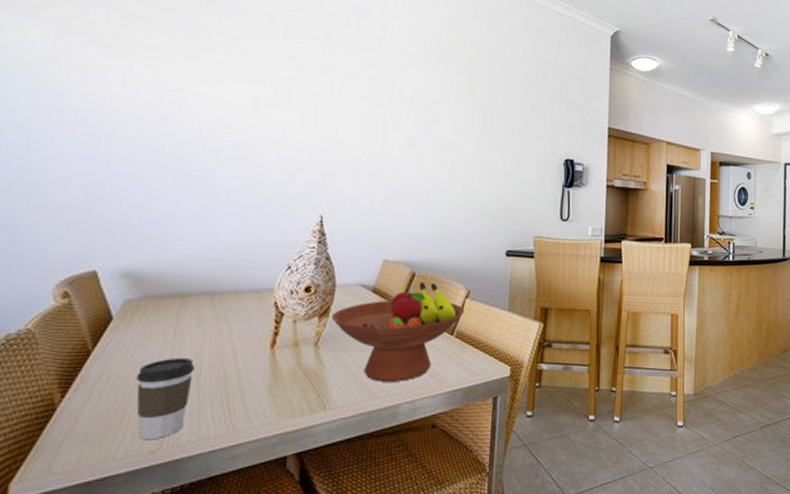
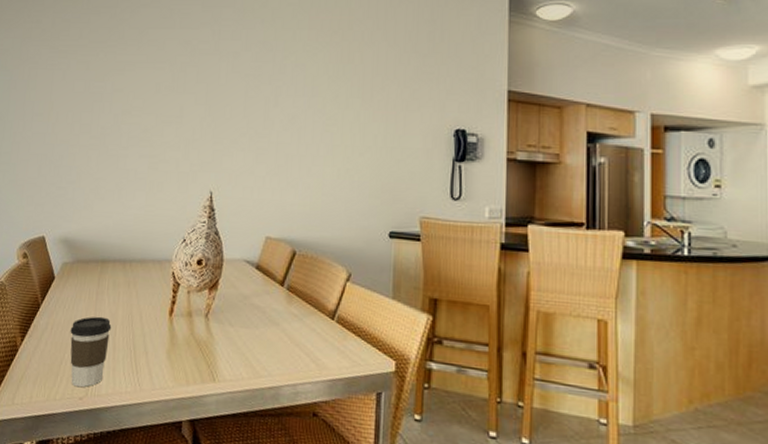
fruit bowl: present [331,282,465,382] -> none [219,261,346,363]

